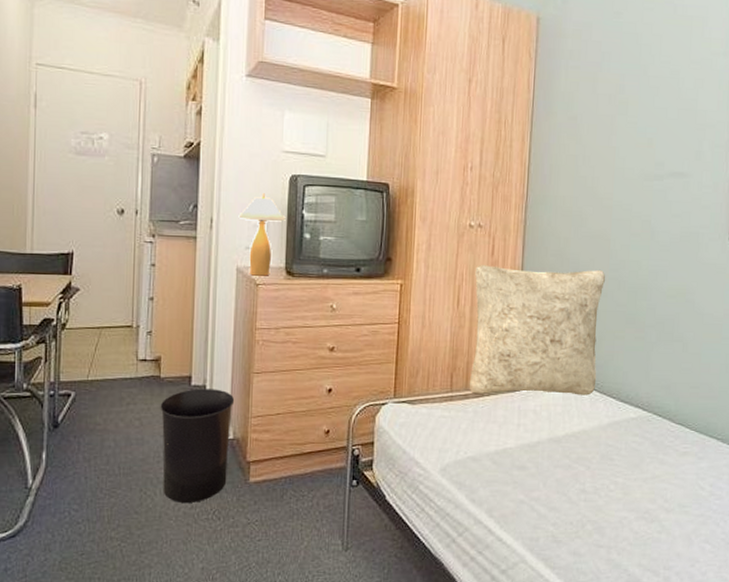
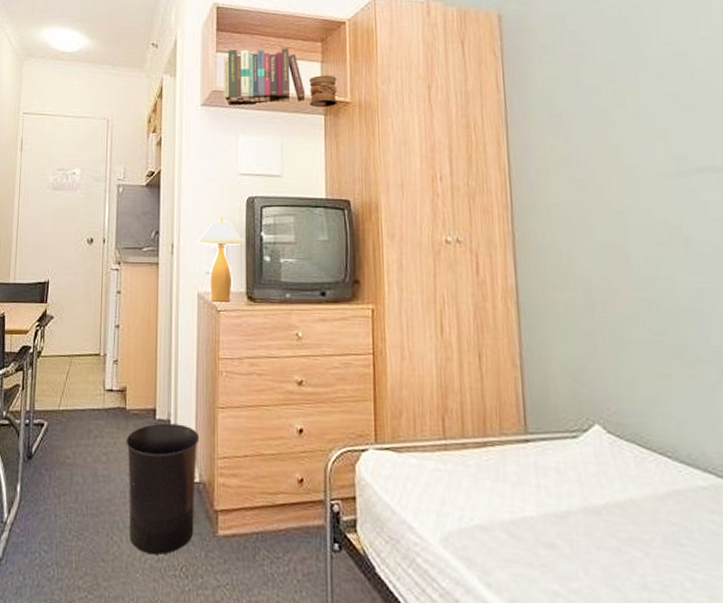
books: none [271,18,355,83] -> present [224,47,306,106]
decorative box: none [358,57,386,91] -> present [309,75,338,108]
pillow: present [469,265,606,396] -> none [458,286,639,452]

